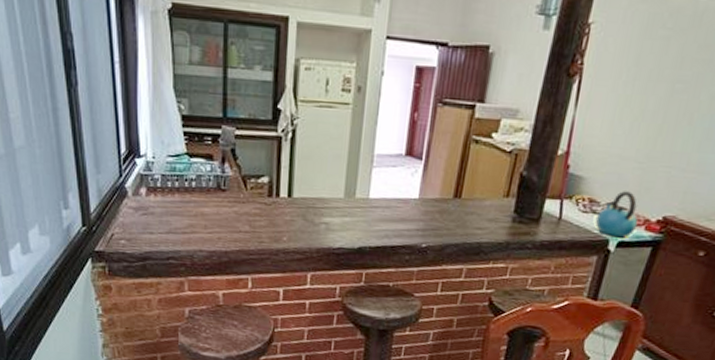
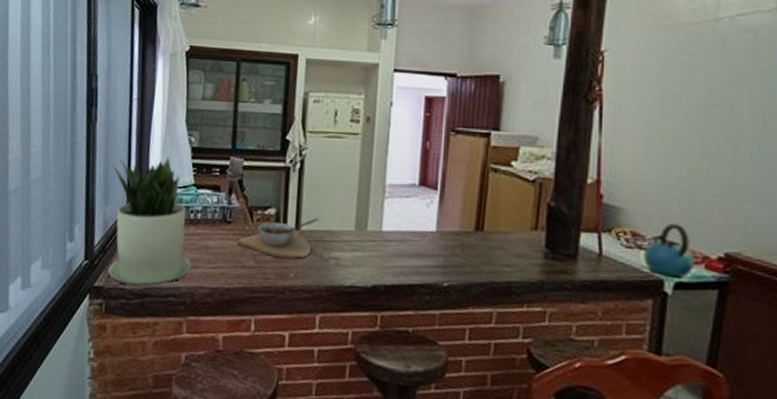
planter: none [101,125,190,251] -> present [108,157,192,287]
bowl: none [231,186,311,224] -> present [236,218,319,259]

